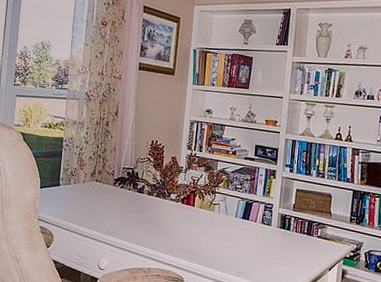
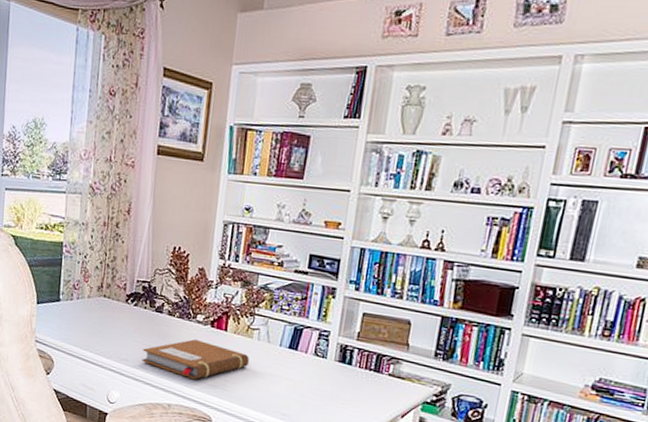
notebook: none [127,213,212,247] -> present [142,339,249,380]

